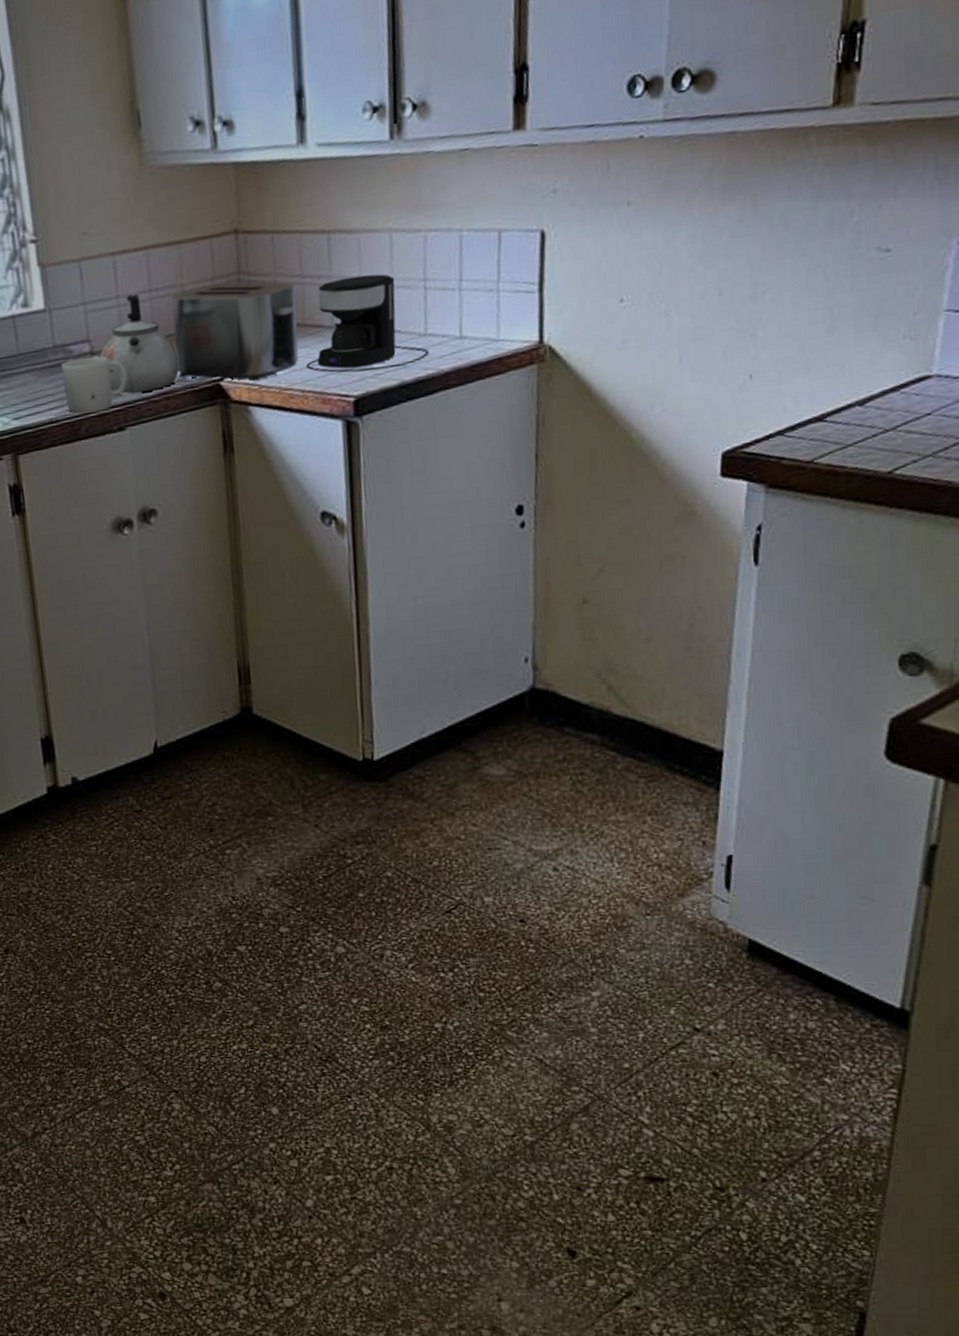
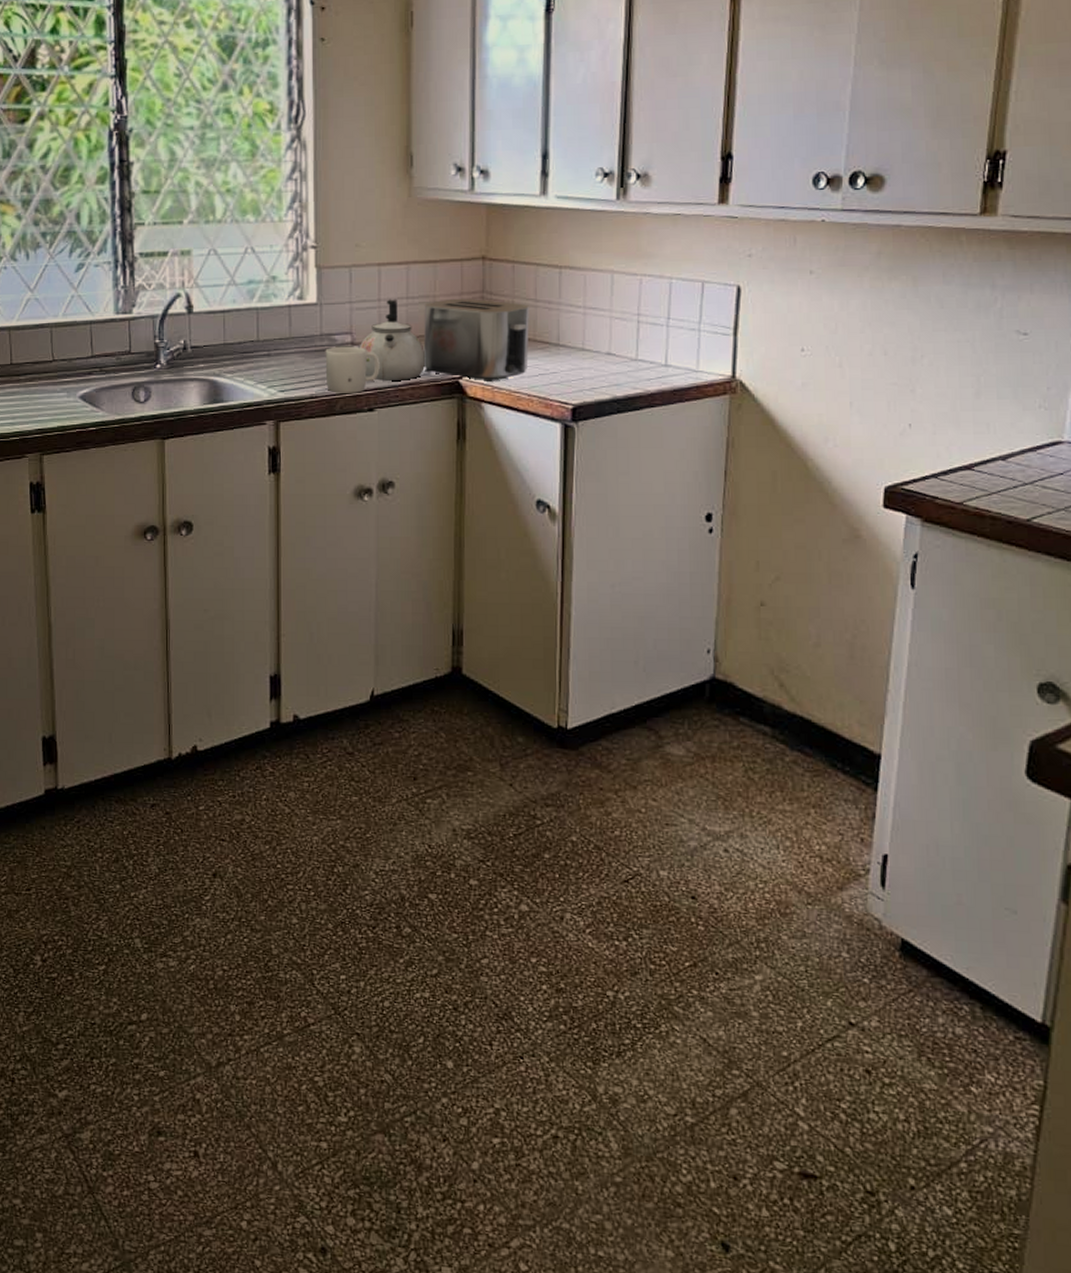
coffee maker: present [305,274,430,373] -> none [533,305,639,385]

